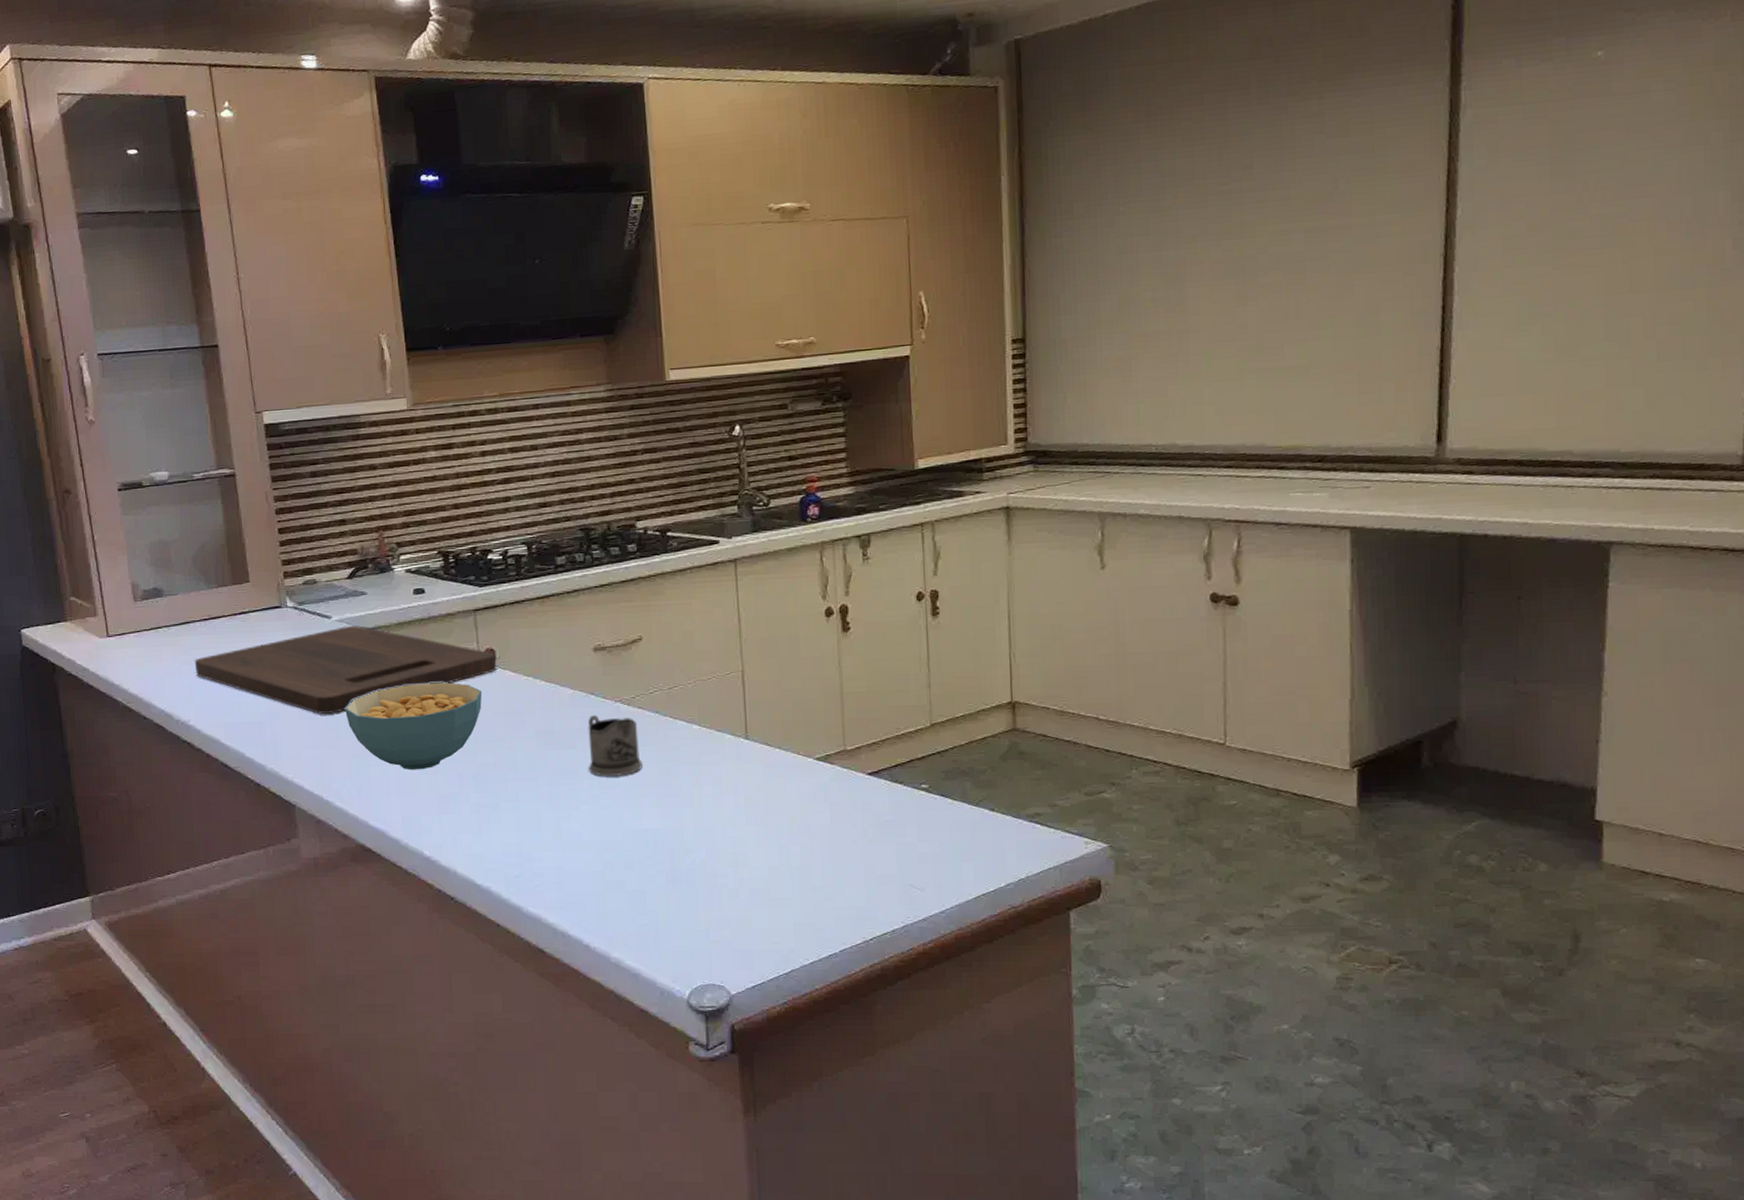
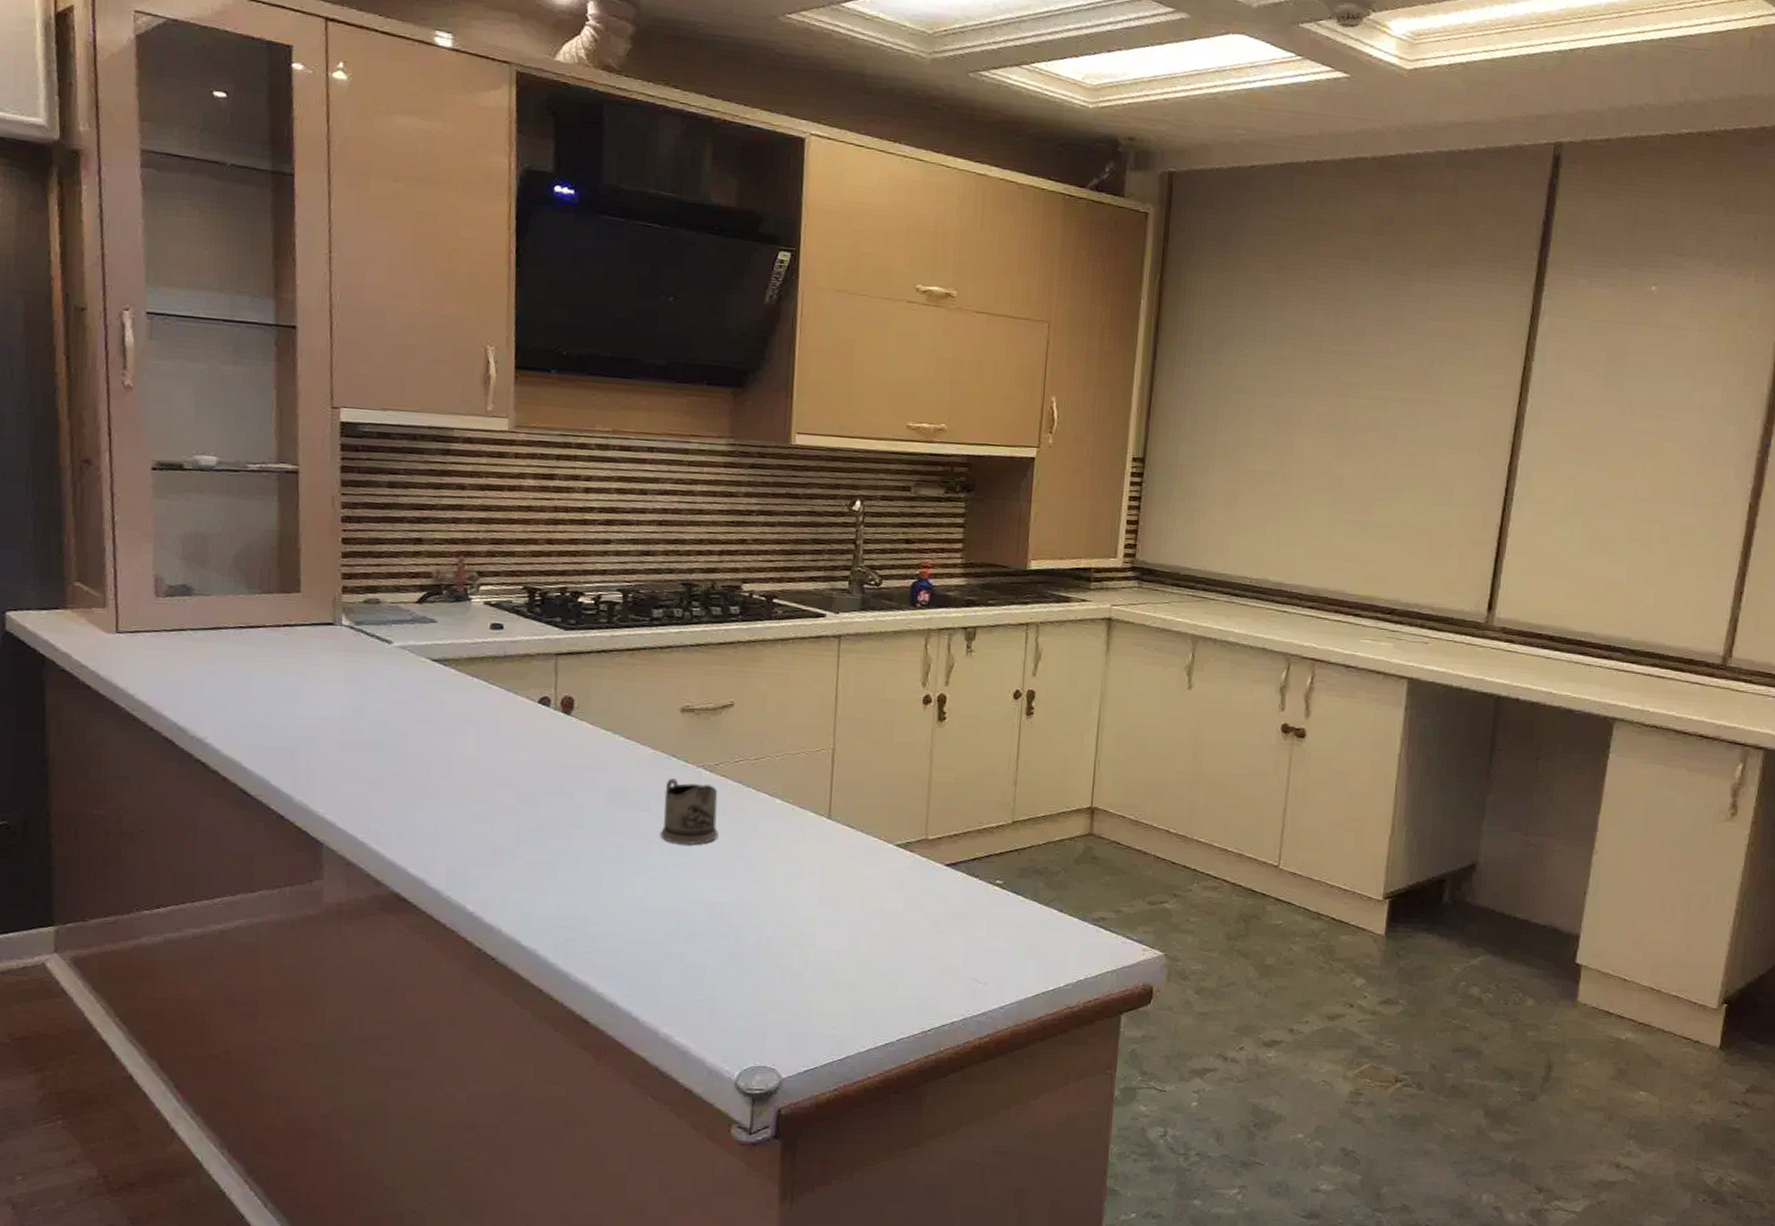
cutting board: present [194,625,497,715] -> none [221,653,575,748]
cereal bowl: present [345,682,483,770] -> none [395,724,554,818]

